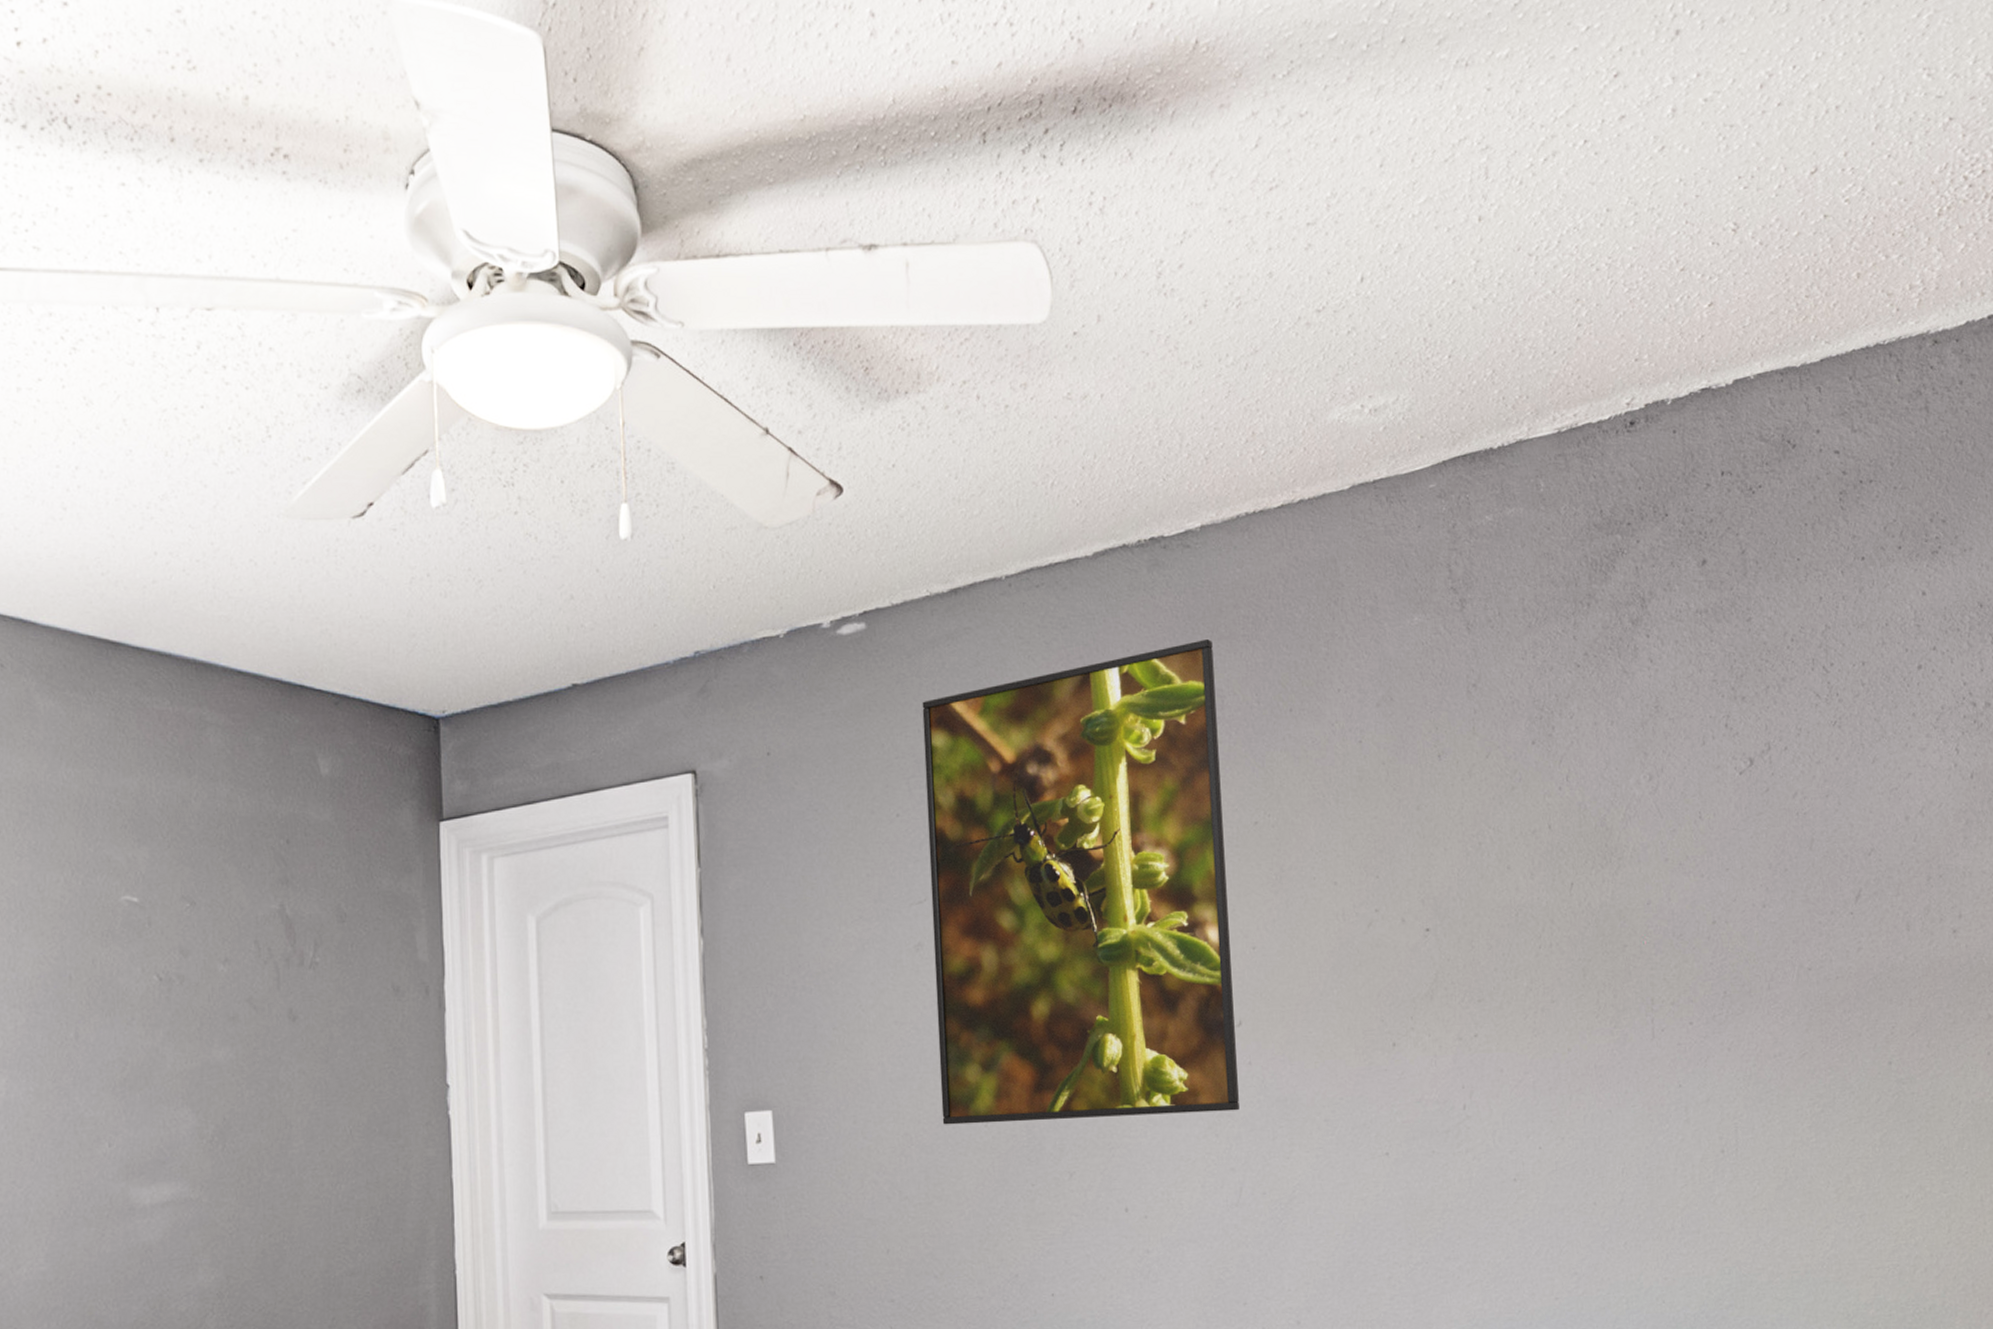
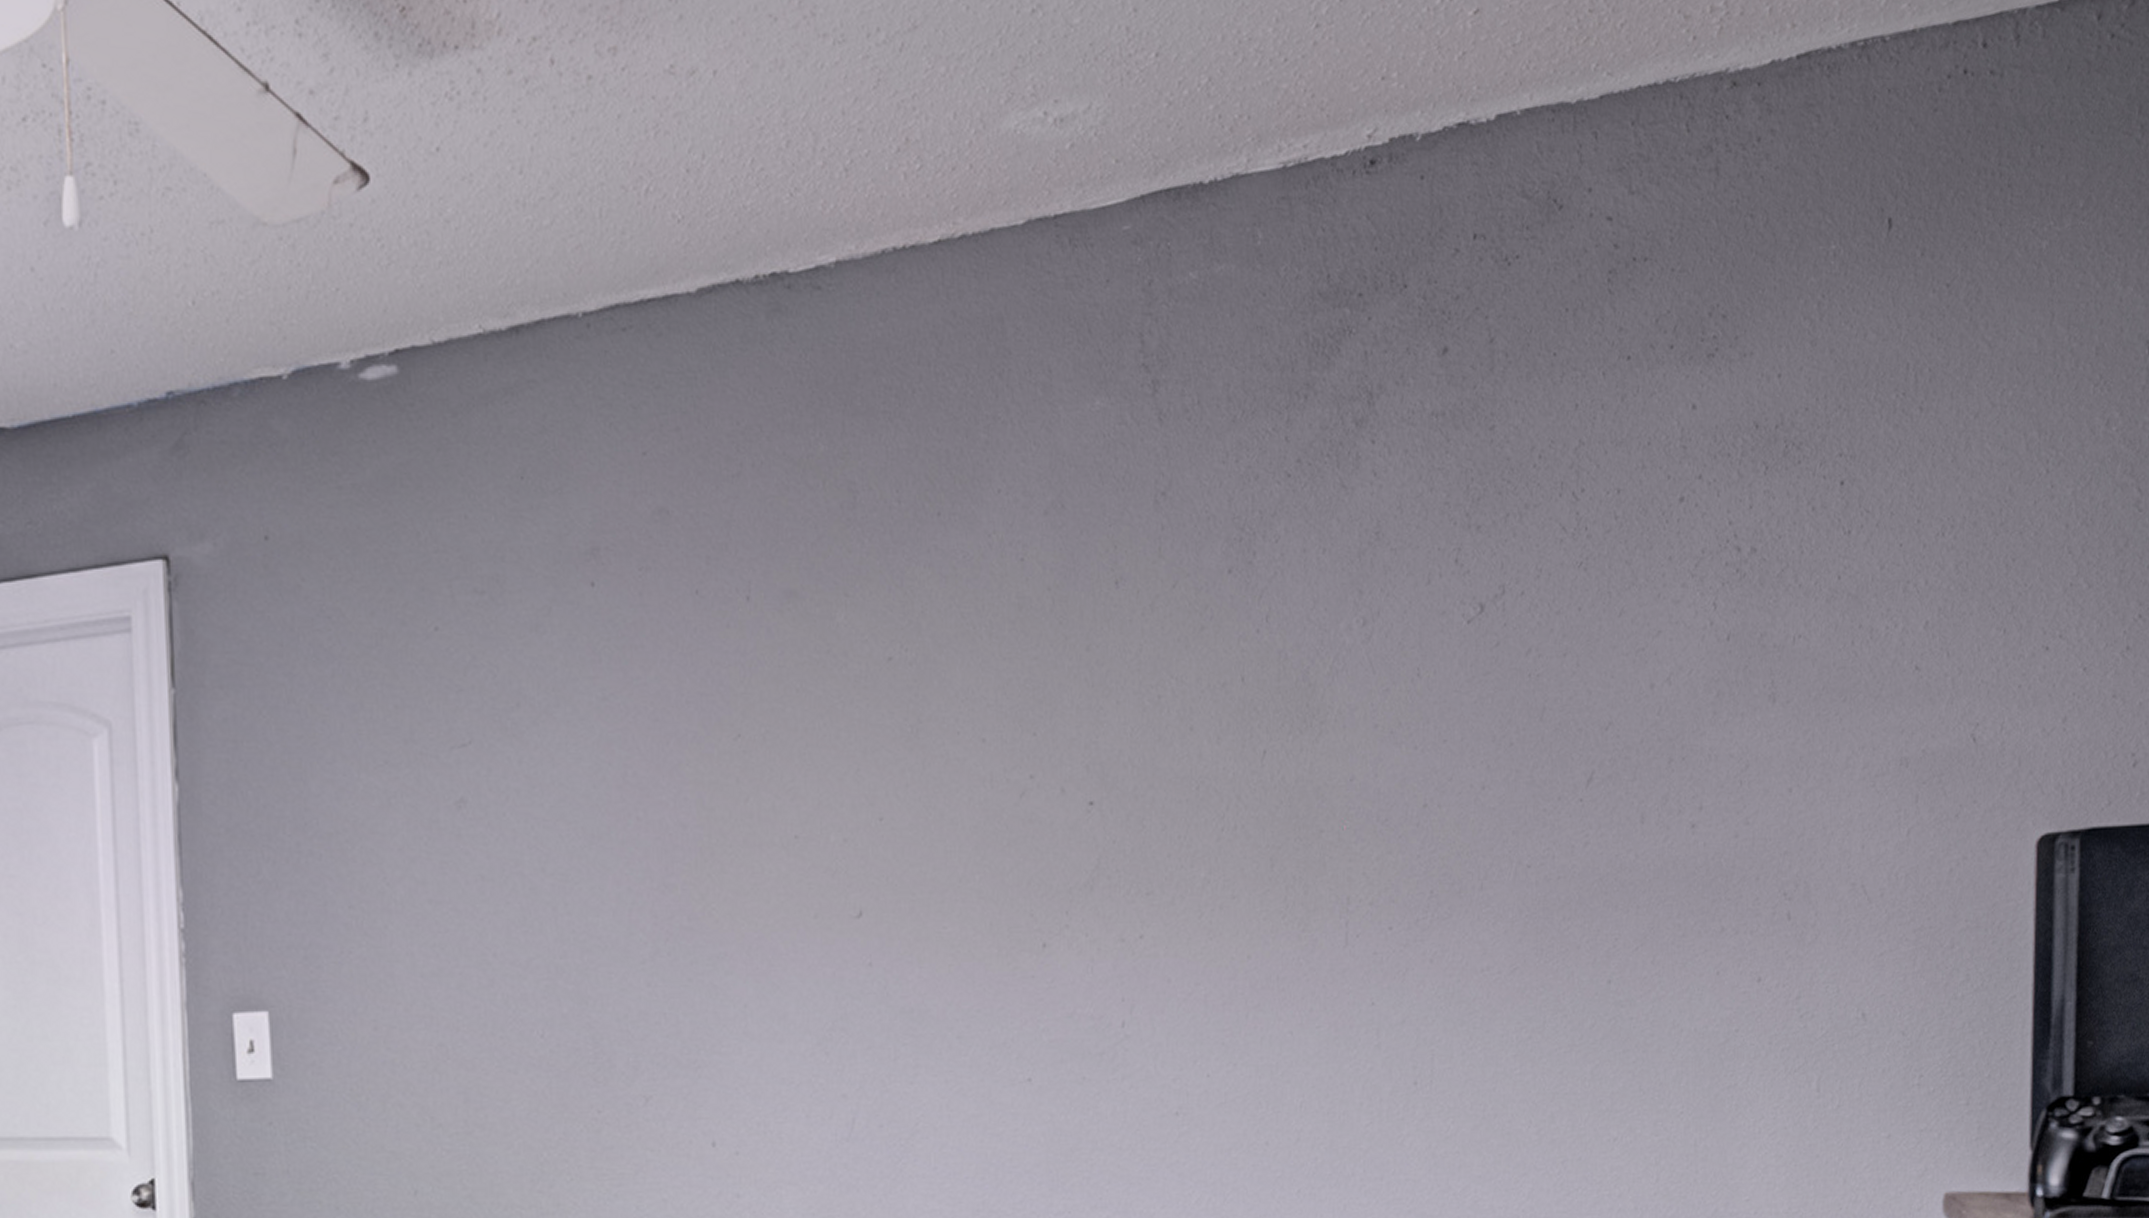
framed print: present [922,640,1239,1125] -> none [470,414,855,1034]

